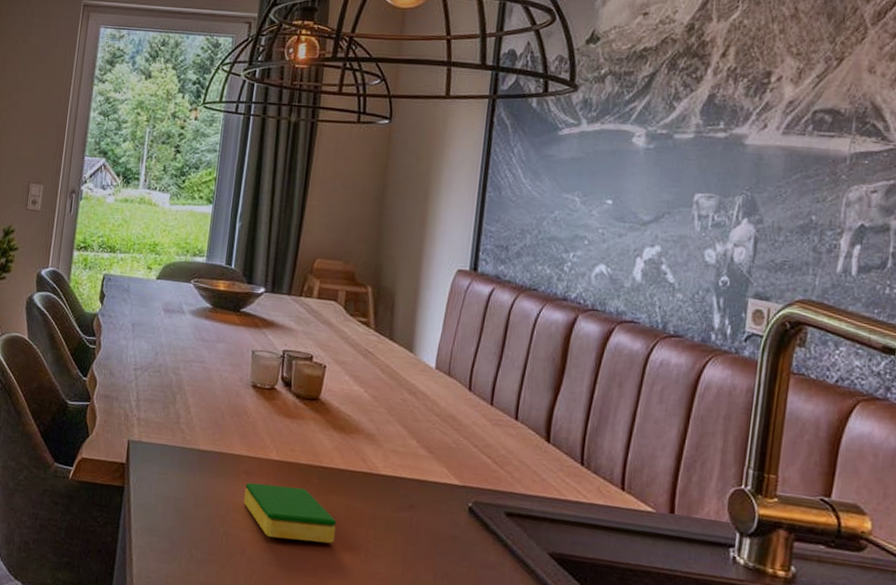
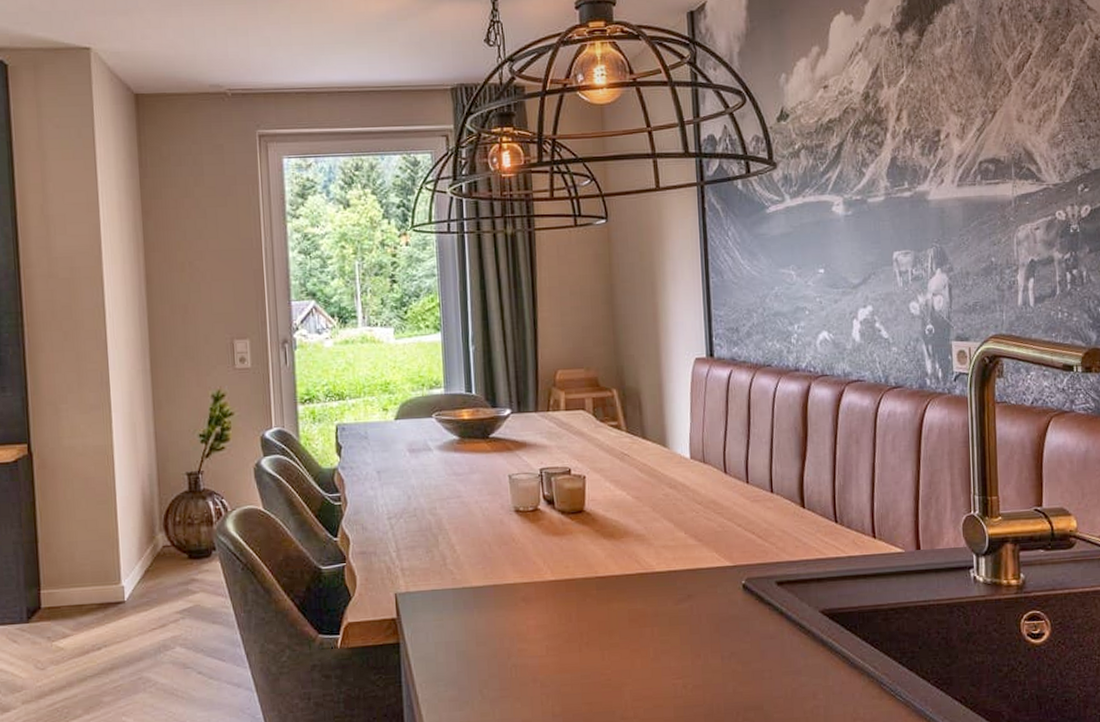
dish sponge: present [243,482,337,544] -> none [525,603,623,659]

